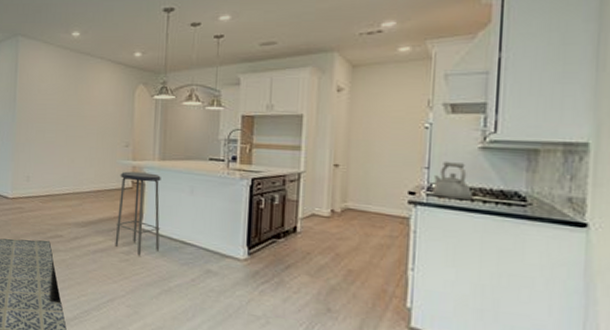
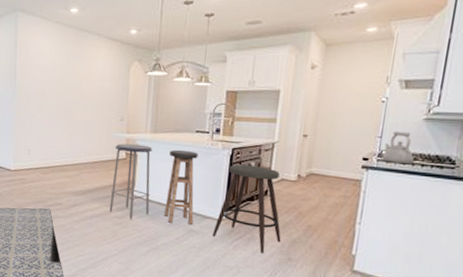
bar stool: none [177,178,213,264] -> present [164,149,198,225]
bar stool: none [234,196,316,302] -> present [212,164,281,254]

